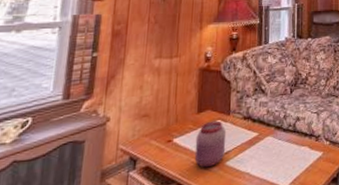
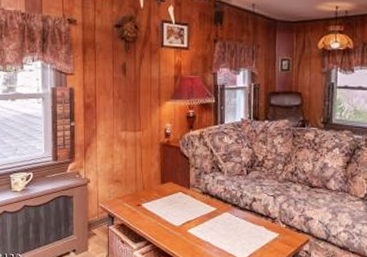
jar: present [194,120,227,168] -> none [161,192,187,232]

